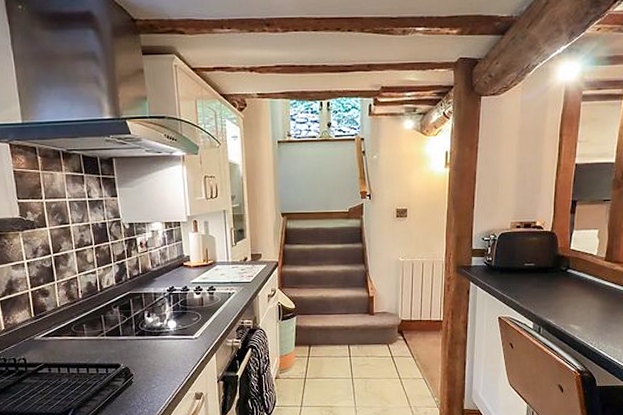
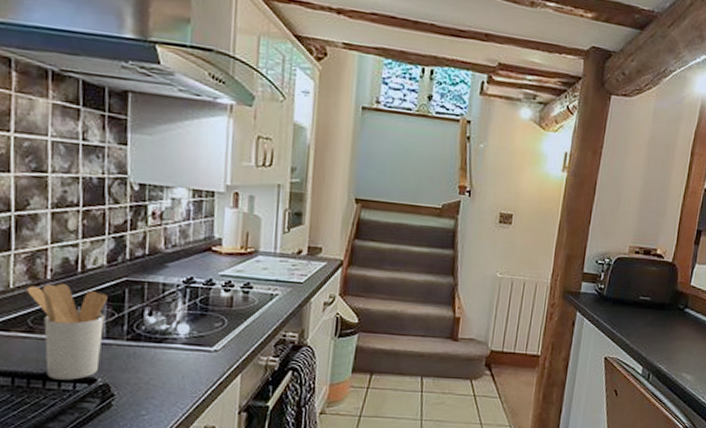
utensil holder: none [68,300,121,367] -> present [27,283,108,380]

